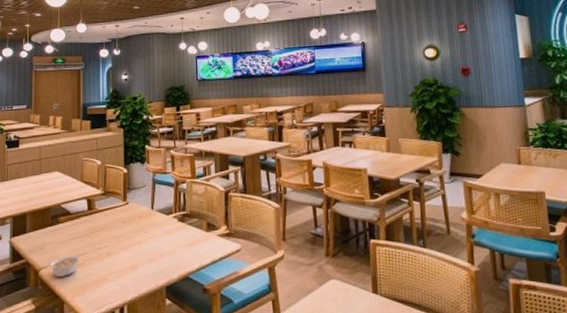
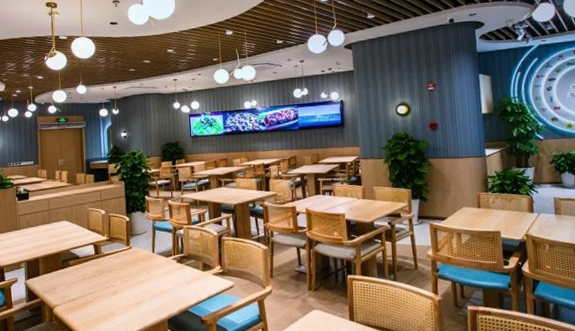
legume: present [49,256,80,277] -> none [62,294,90,313]

